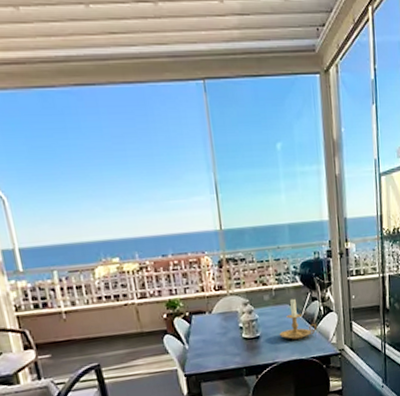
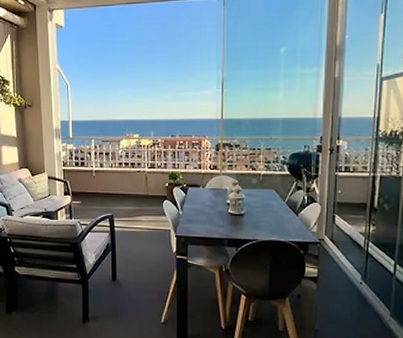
candle holder: present [279,298,317,340] -> none [261,185,299,222]

